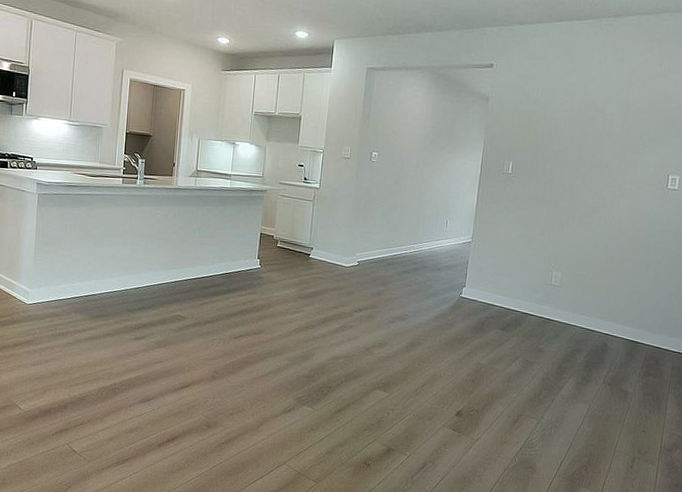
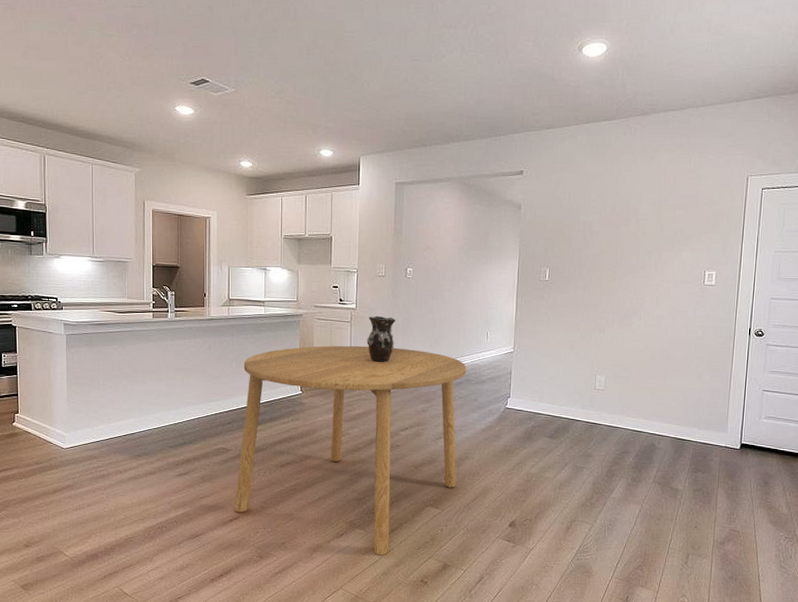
dining table: none [187,222,424,435] -> present [235,345,466,556]
vase: none [327,196,358,243] -> present [367,315,396,362]

